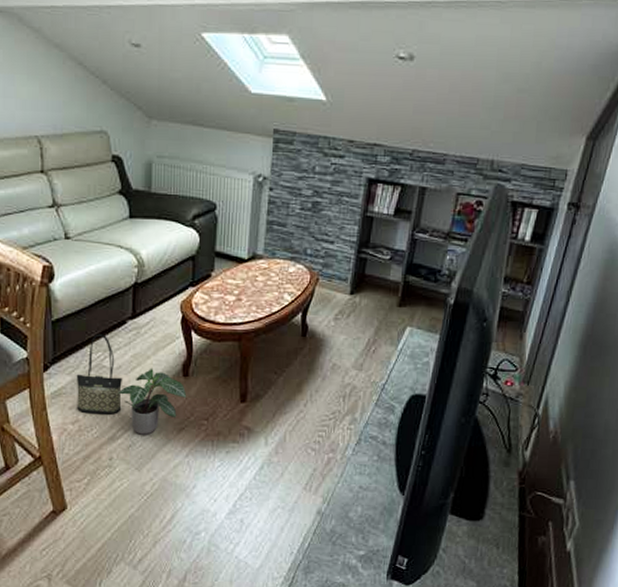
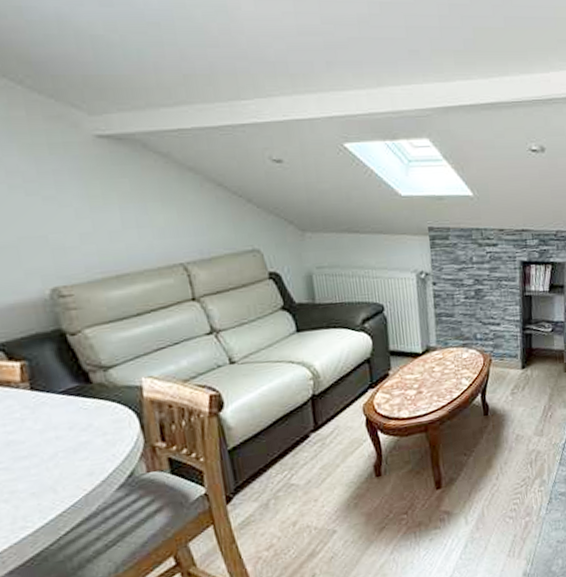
tote bag: present [76,334,123,414] -> none [263,452,318,537]
potted plant: present [118,368,187,435] -> none [311,475,383,544]

